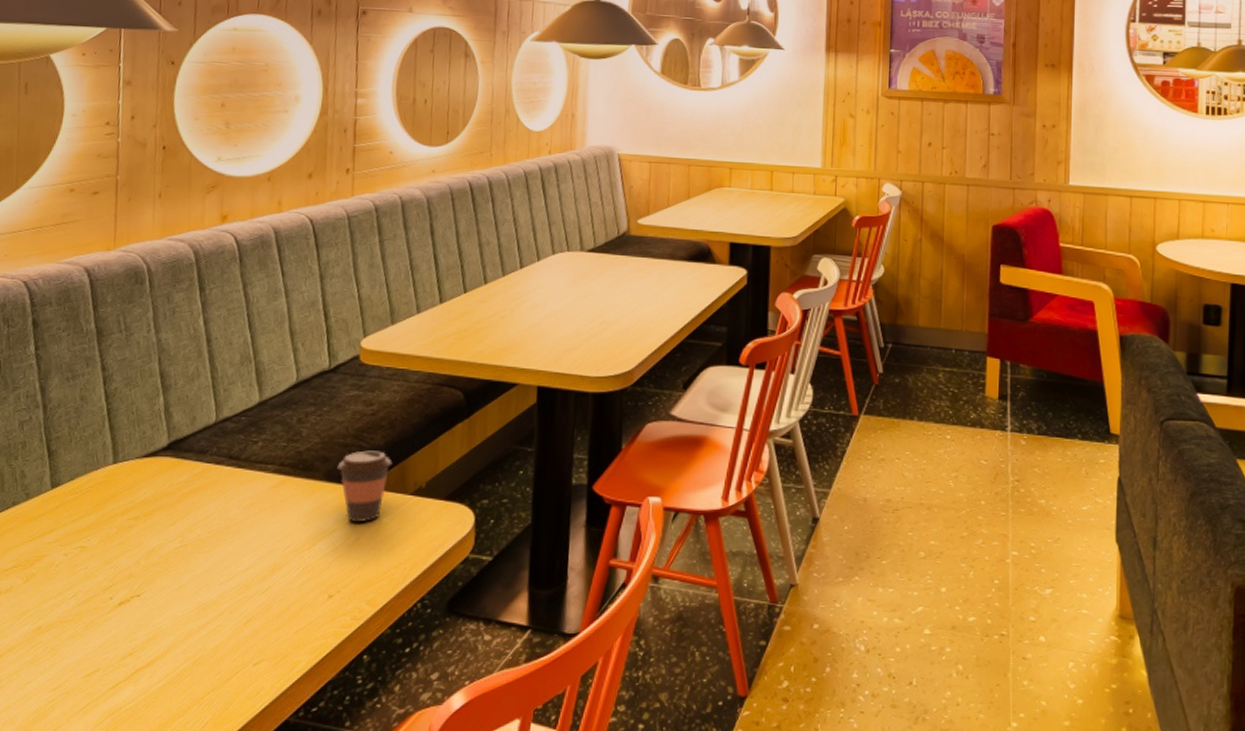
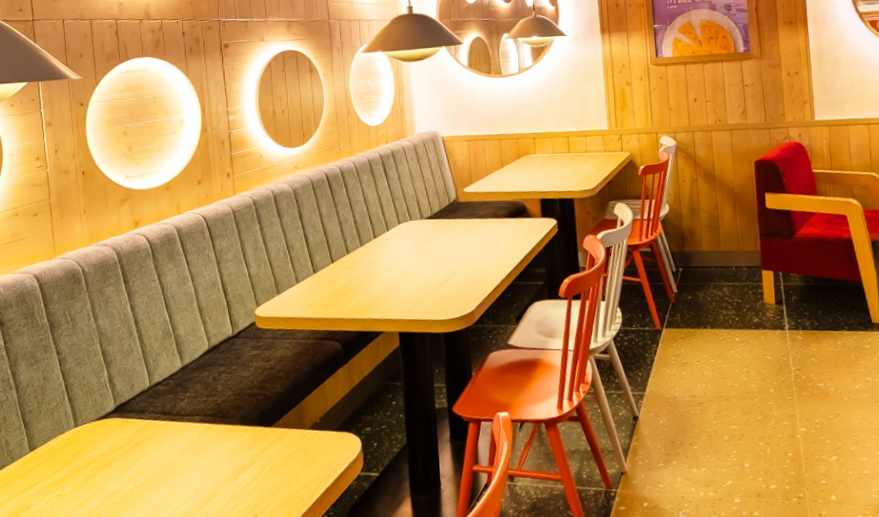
coffee cup: present [337,450,392,522] -> none [248,397,291,455]

